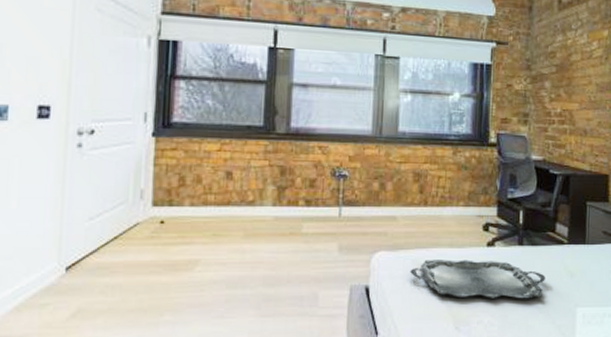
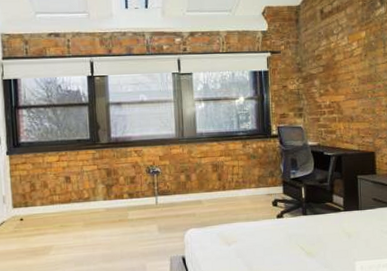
serving tray: present [410,260,545,299] -> none [216,229,327,260]

